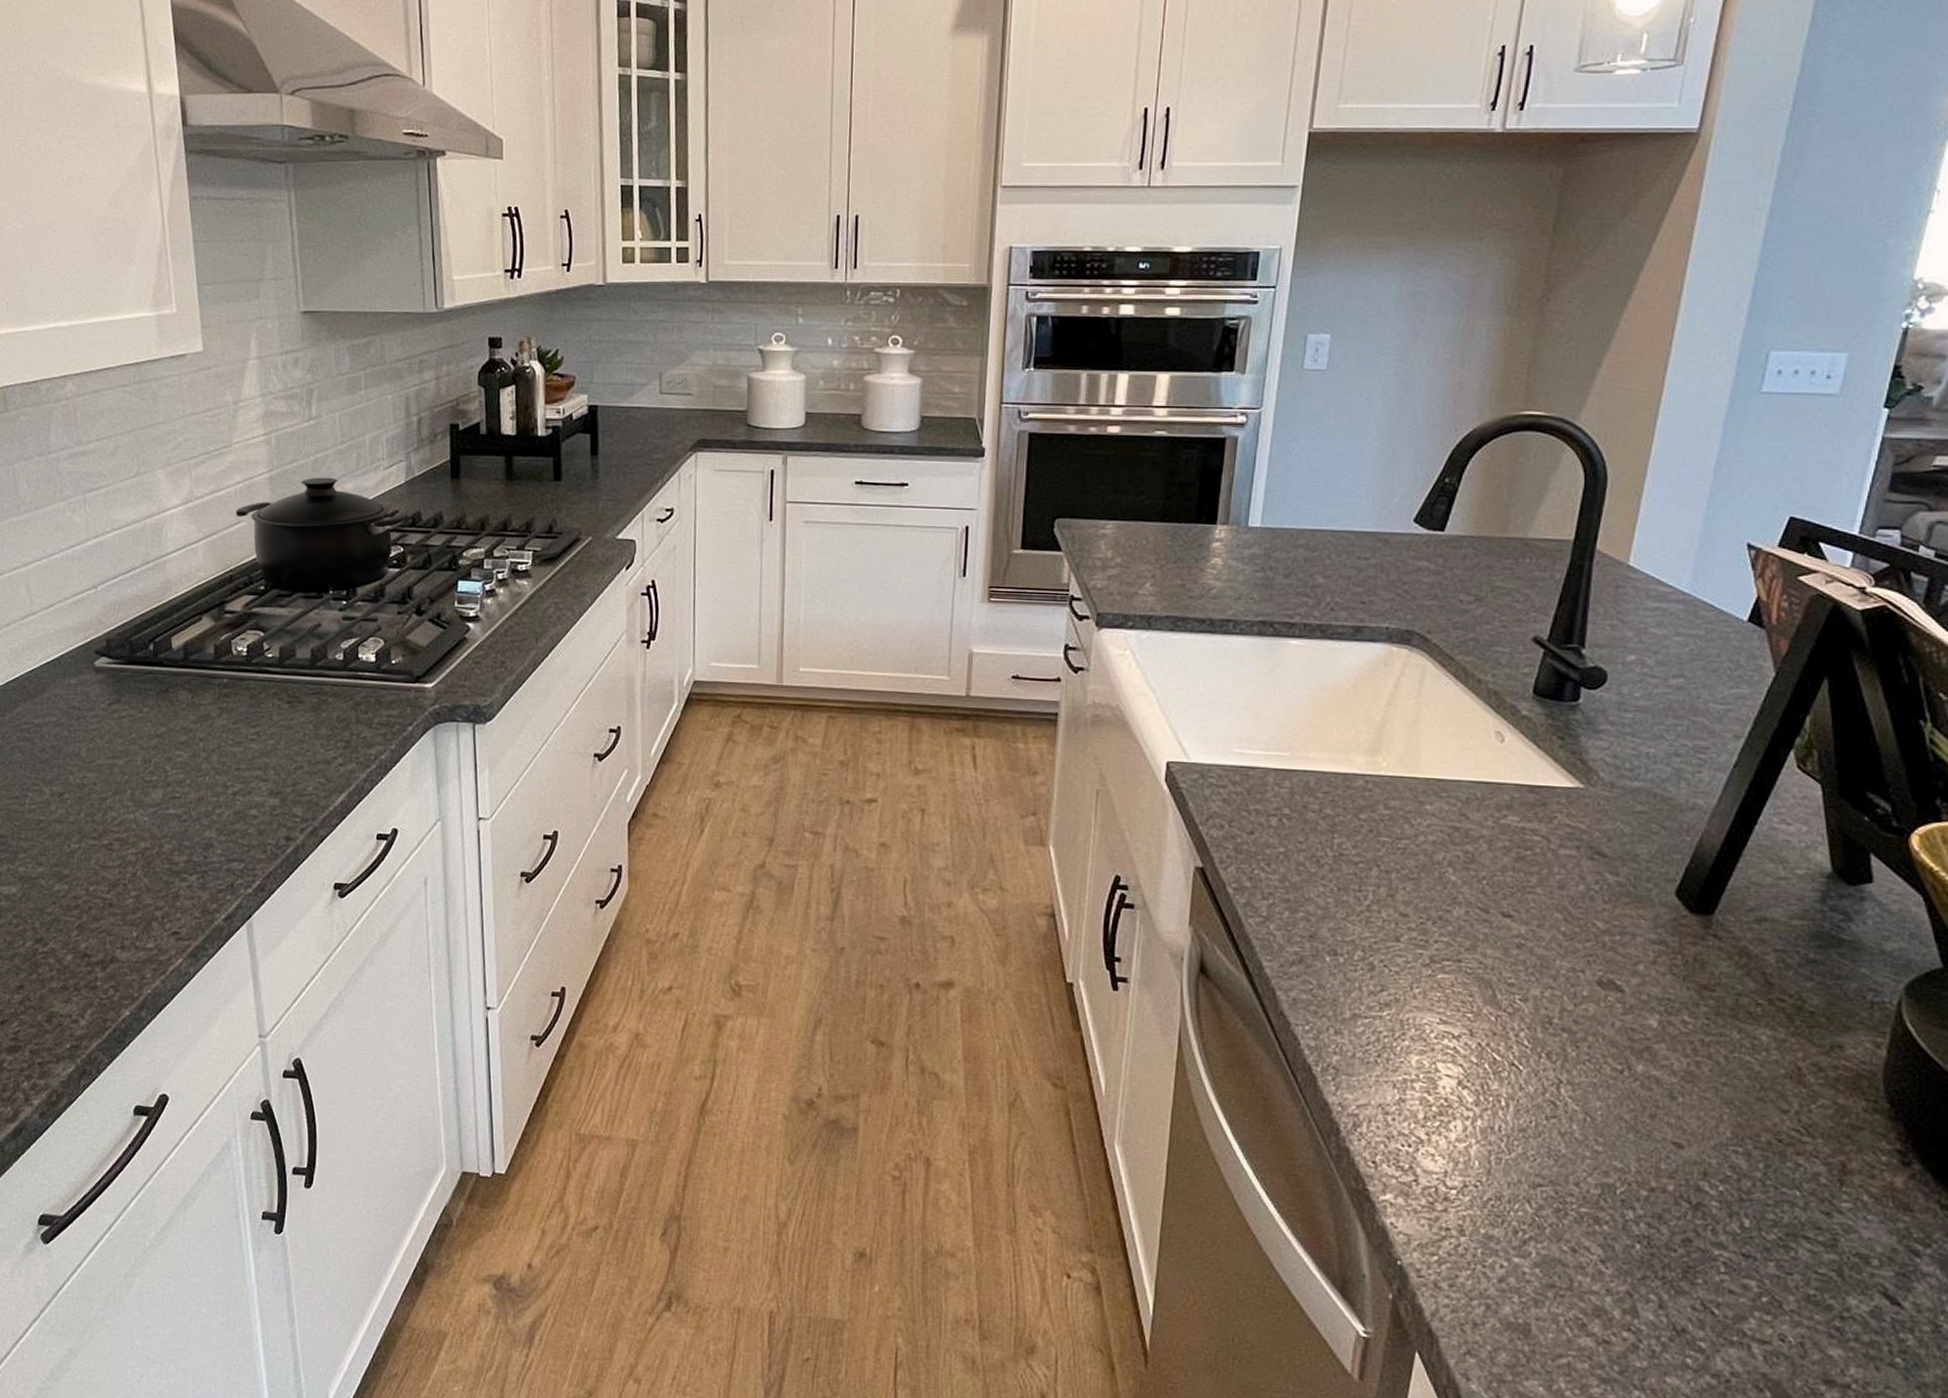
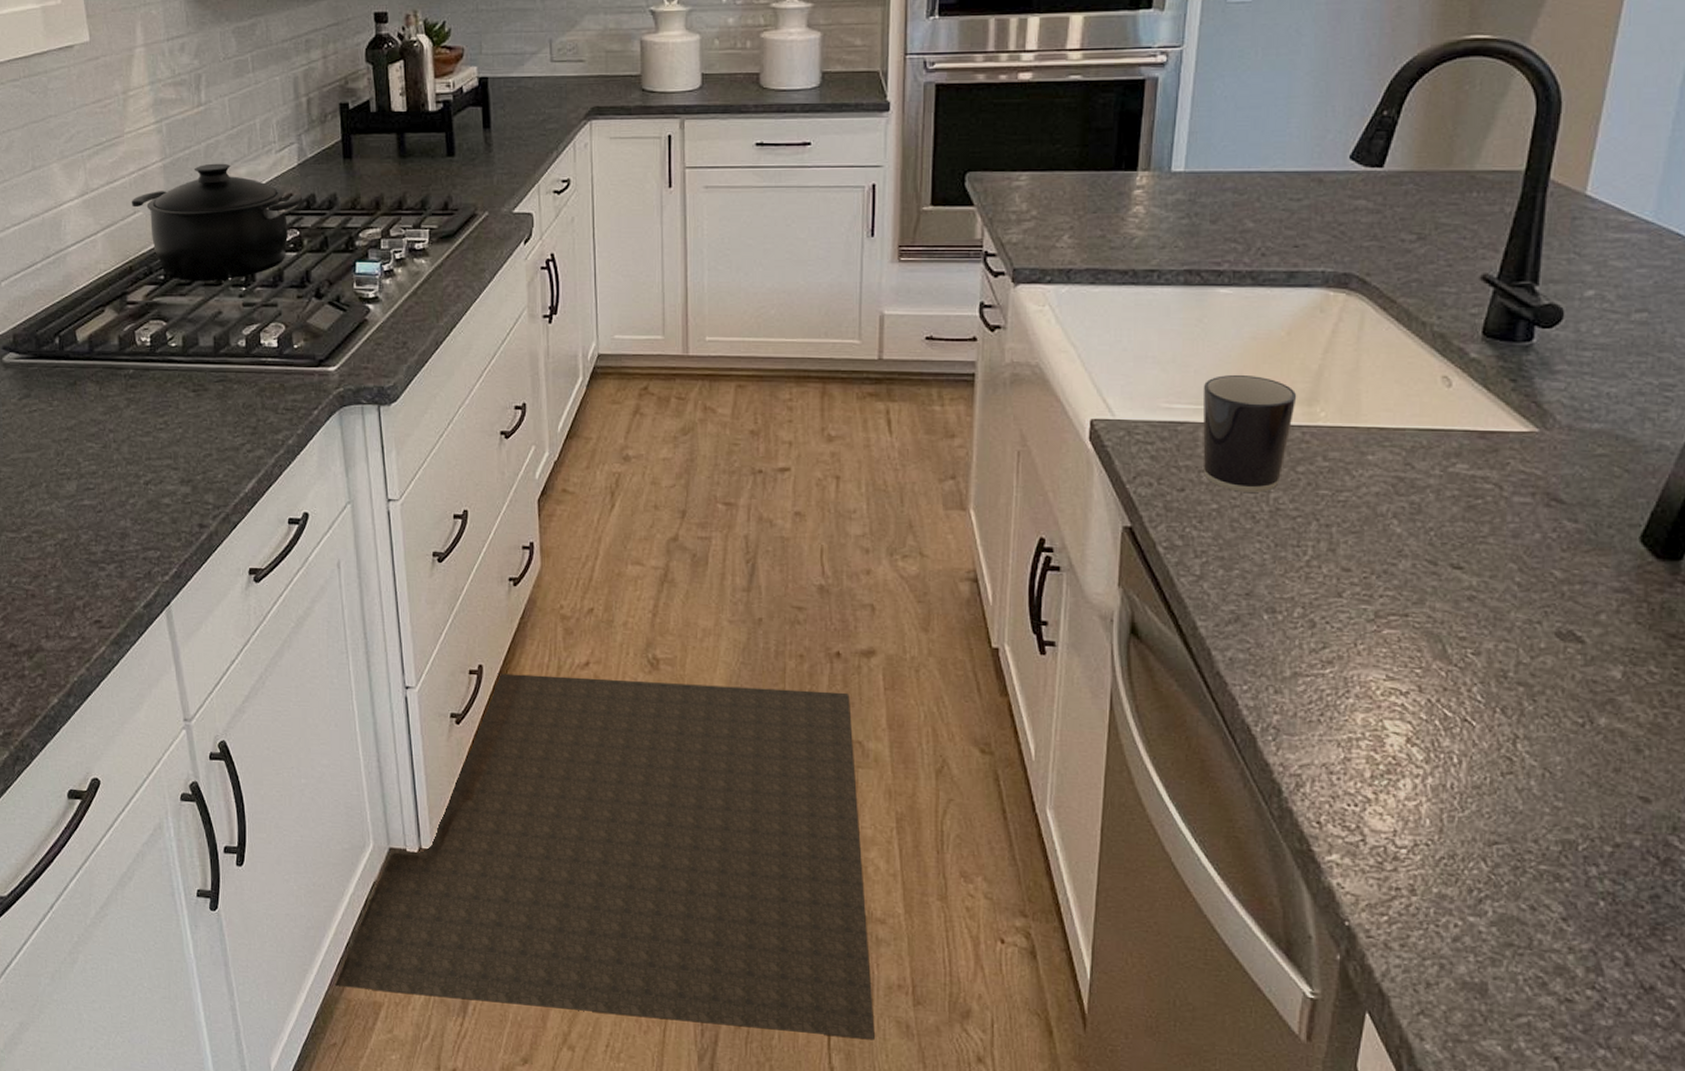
doormat: none [400,996,941,1374] -> present [335,673,875,1039]
mug: none [1271,723,1361,838] -> present [1202,374,1297,493]

